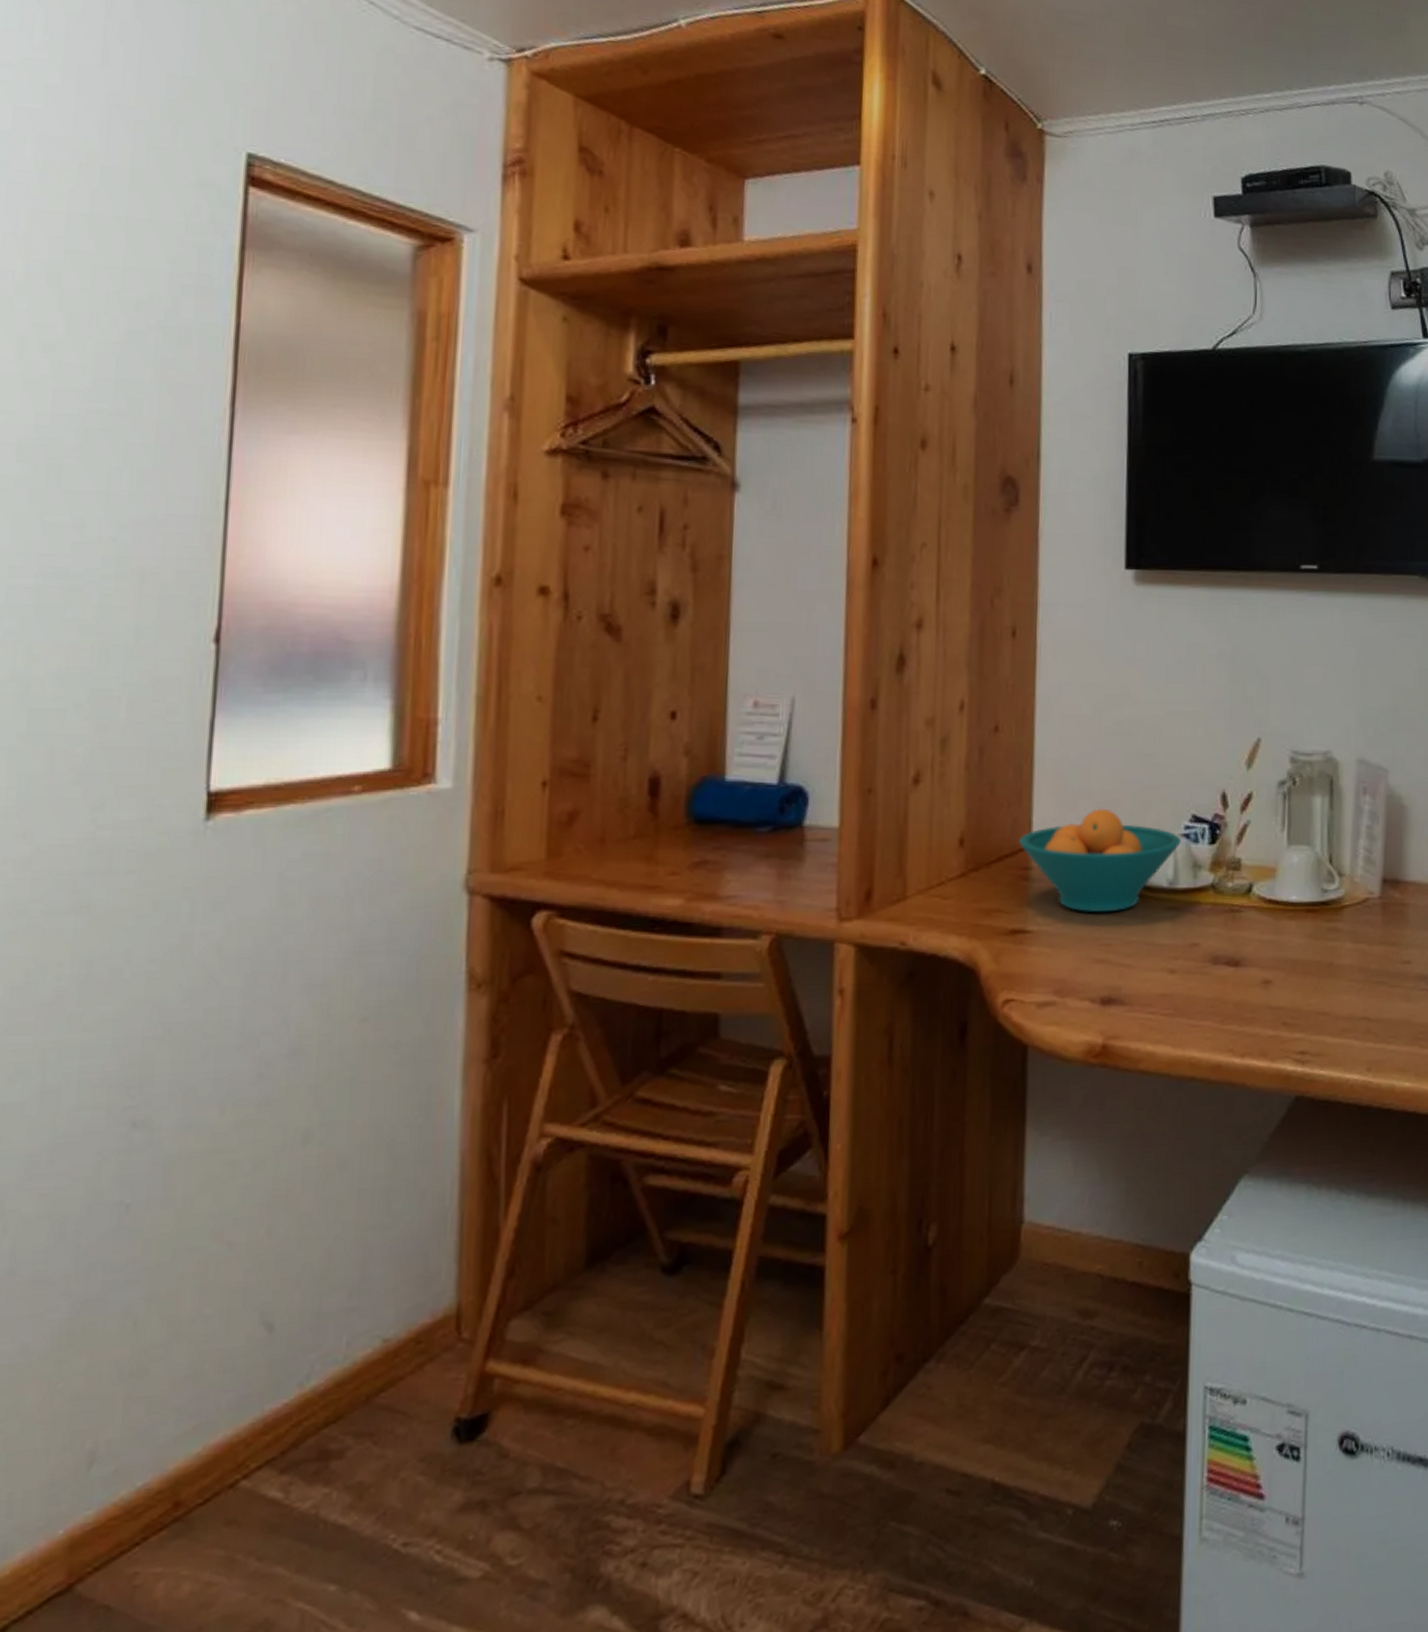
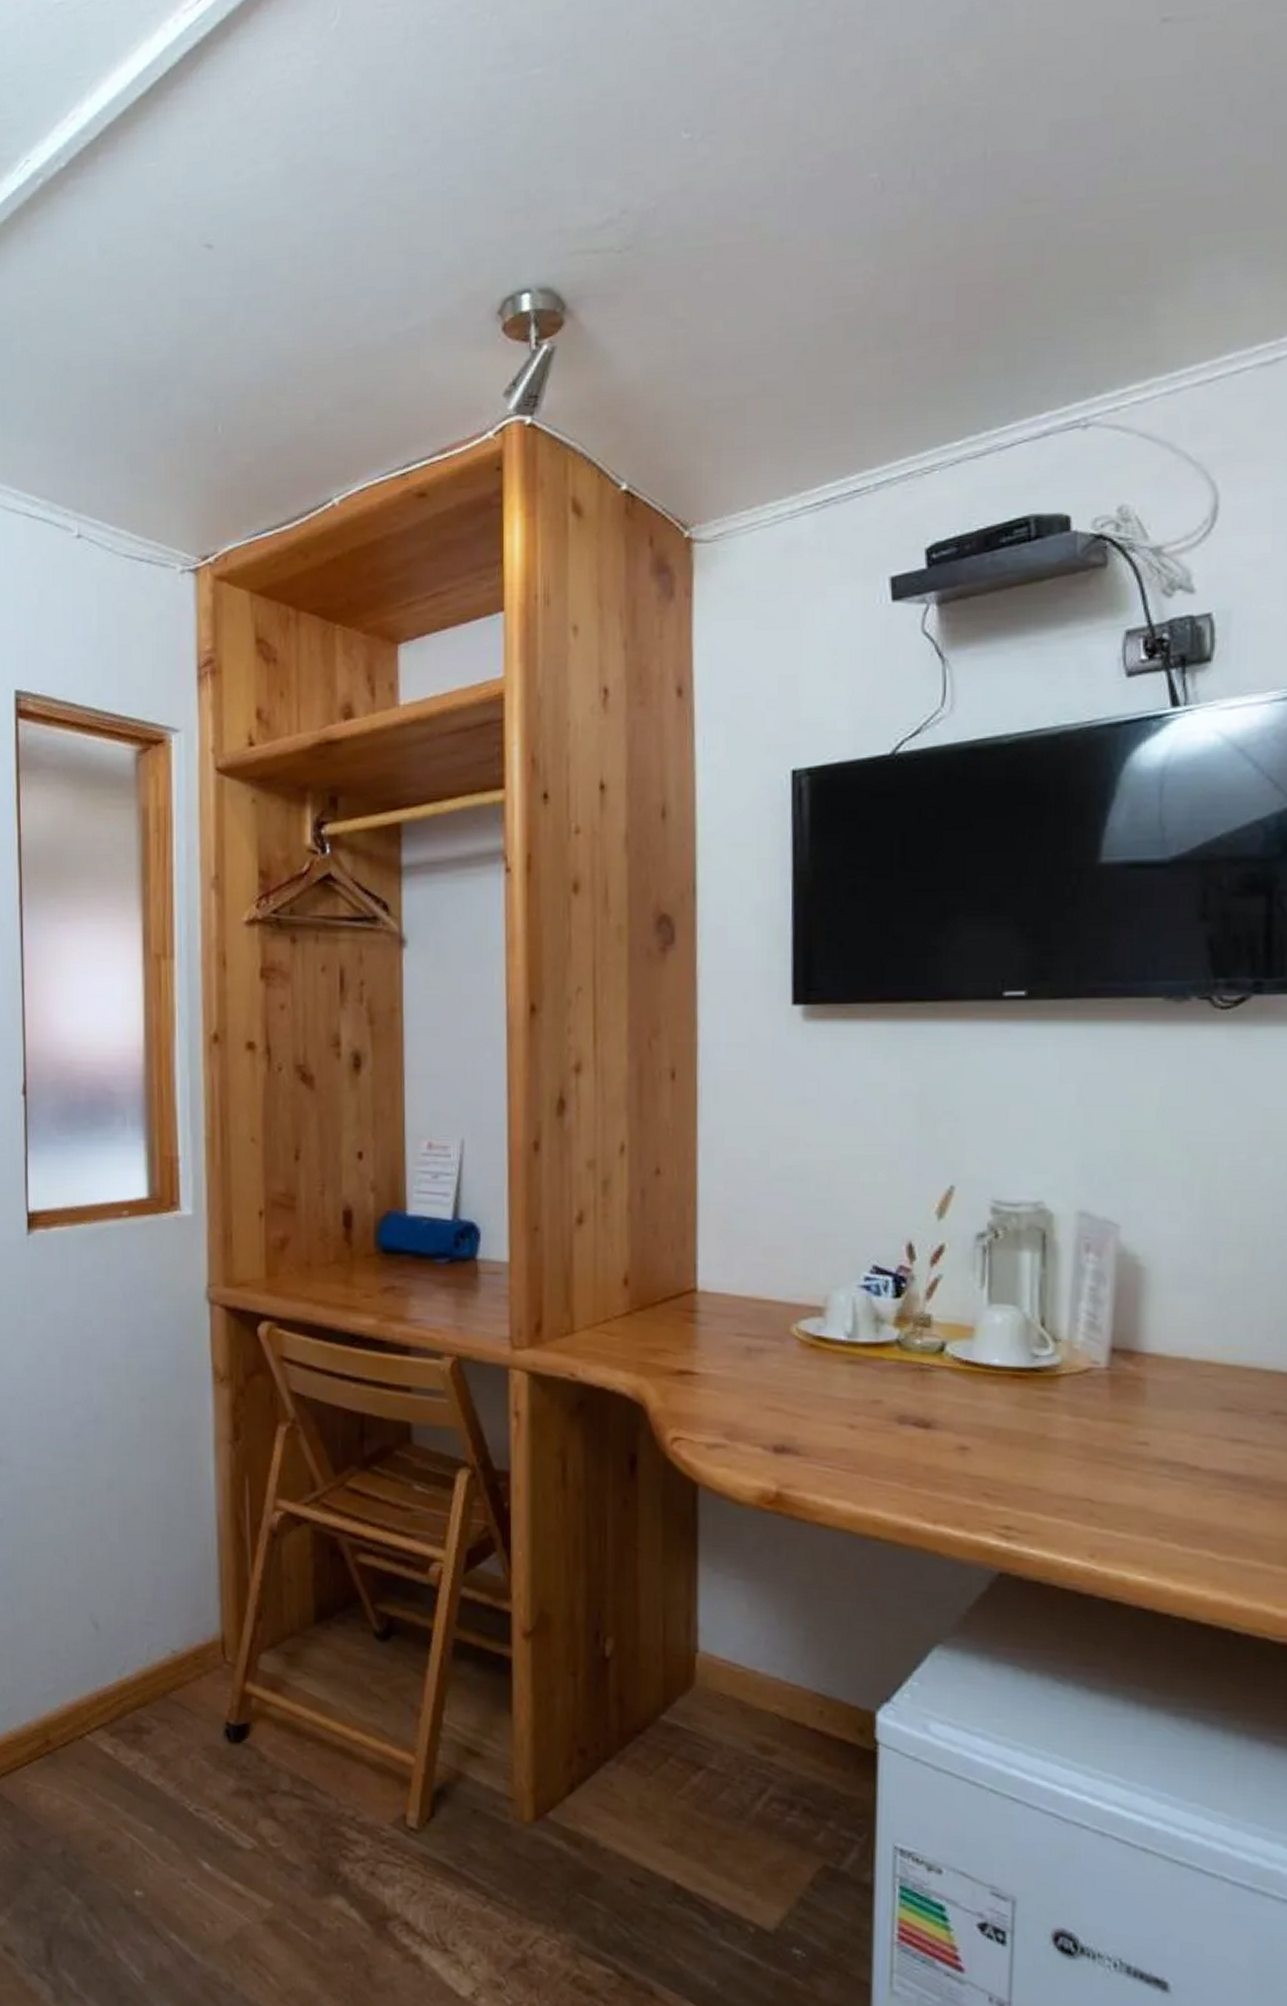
fruit bowl: present [1019,808,1181,913] -> none [684,1255,860,1361]

